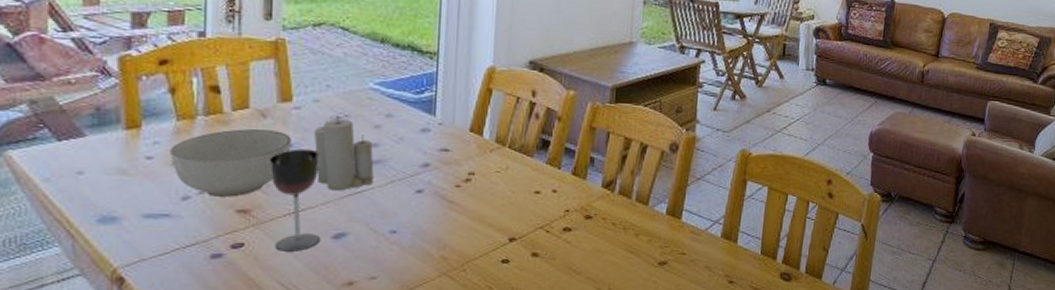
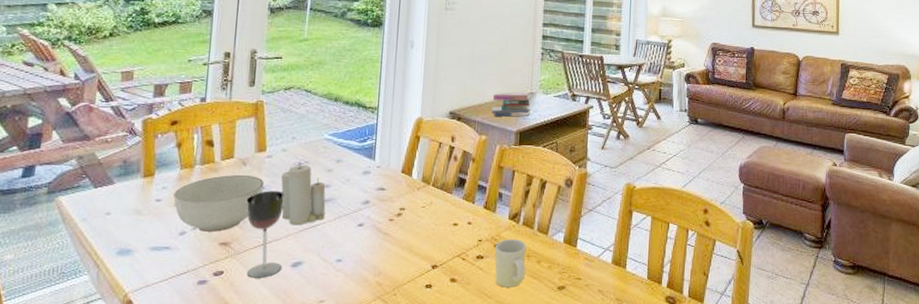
books: none [582,40,631,70] -> present [491,92,532,117]
mug: none [585,210,623,263] -> present [495,239,527,288]

